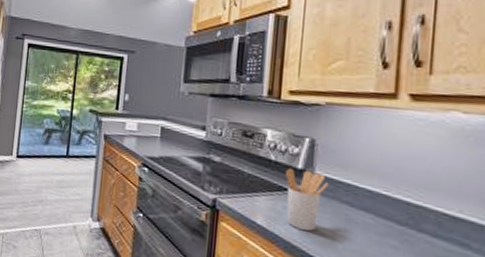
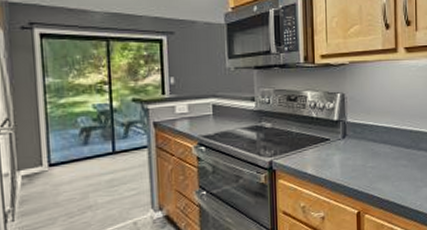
utensil holder: present [284,168,329,232] -> none [325,120,358,170]

